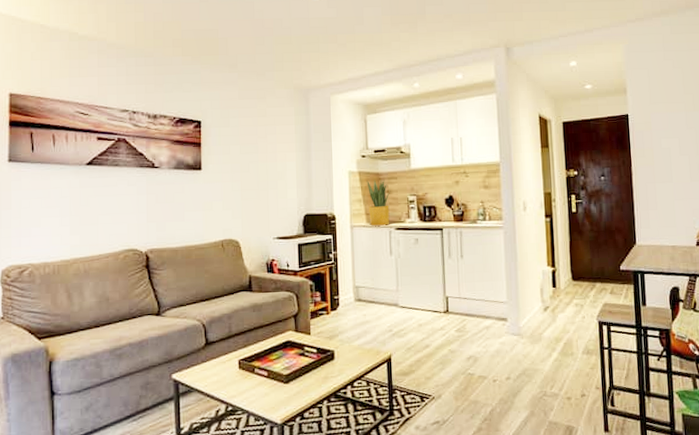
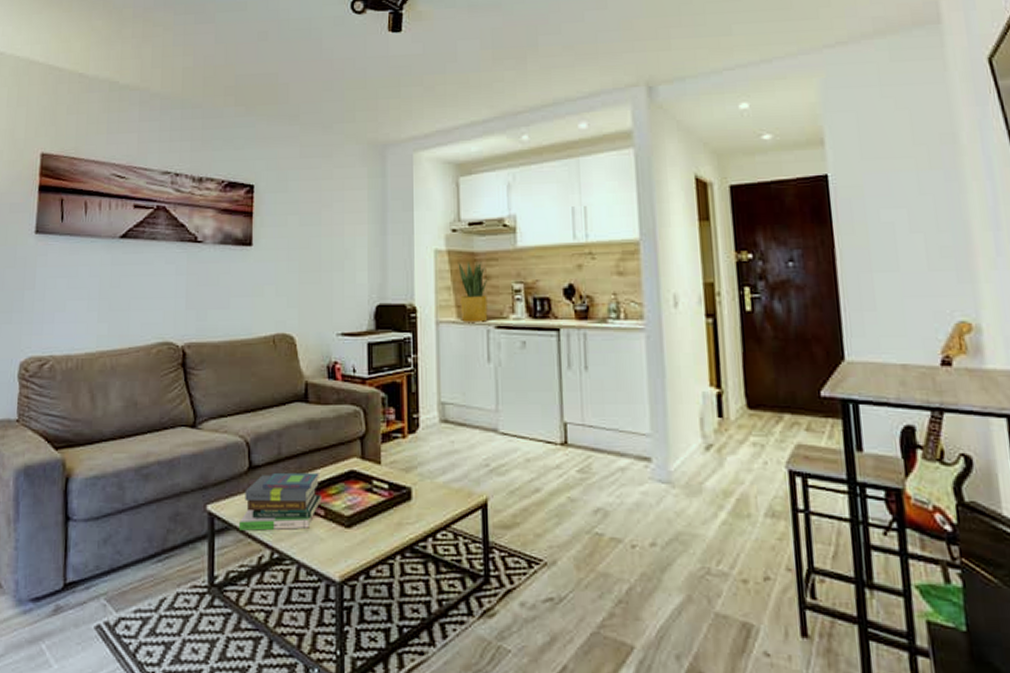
books: none [199,344,265,392] -> present [238,472,322,531]

